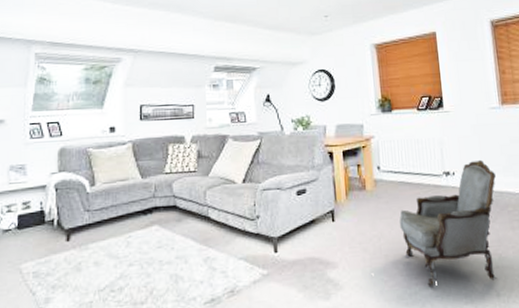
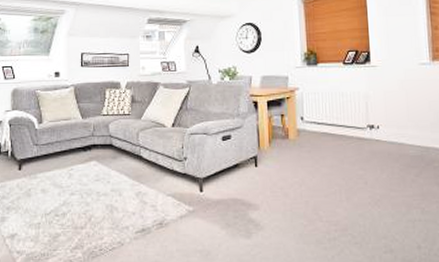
armchair: present [399,159,498,288] -> none [321,114,422,235]

